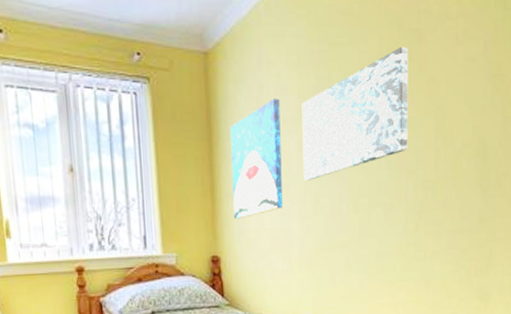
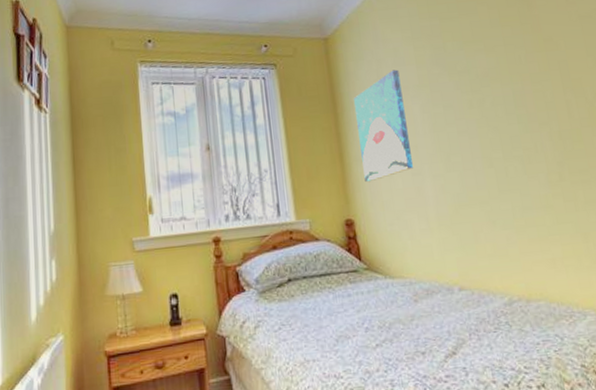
wall art: present [302,46,409,181] -> none [420,13,536,141]

